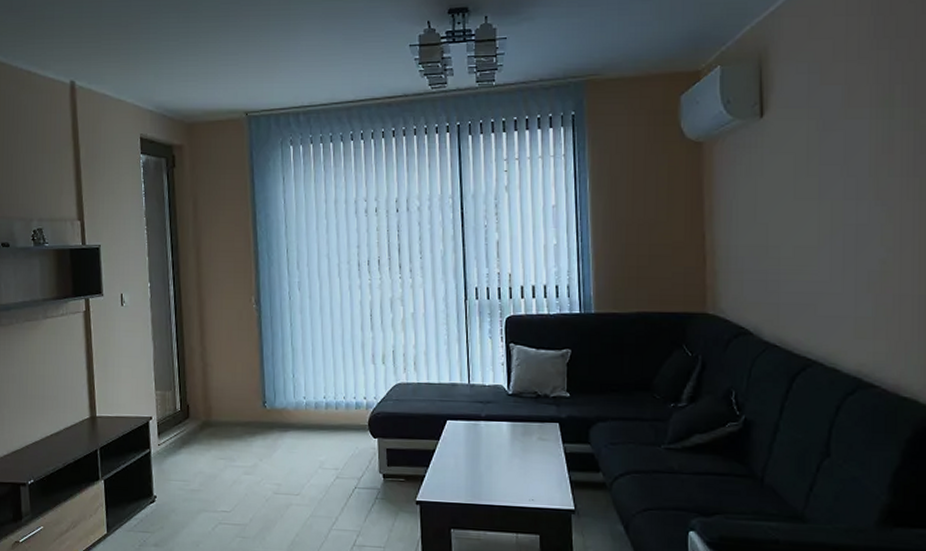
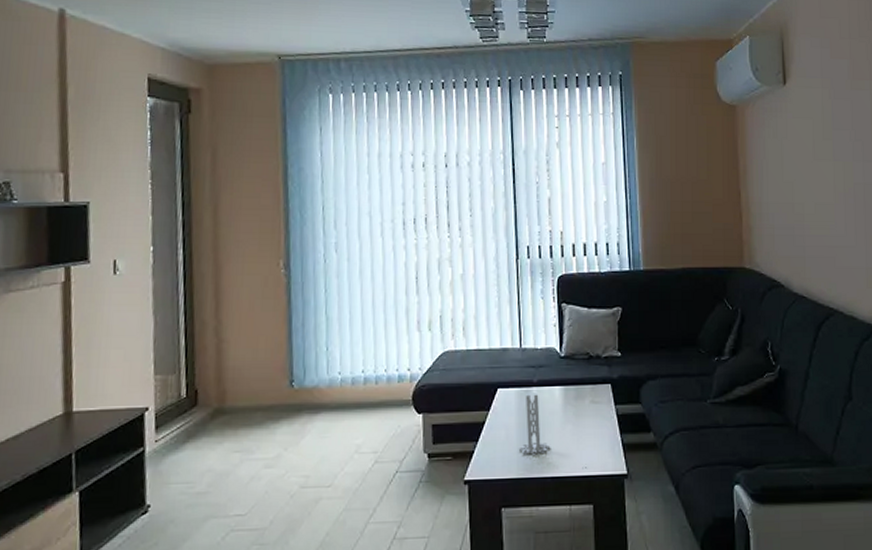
candle holder: none [466,427,498,484] -> present [518,394,551,455]

